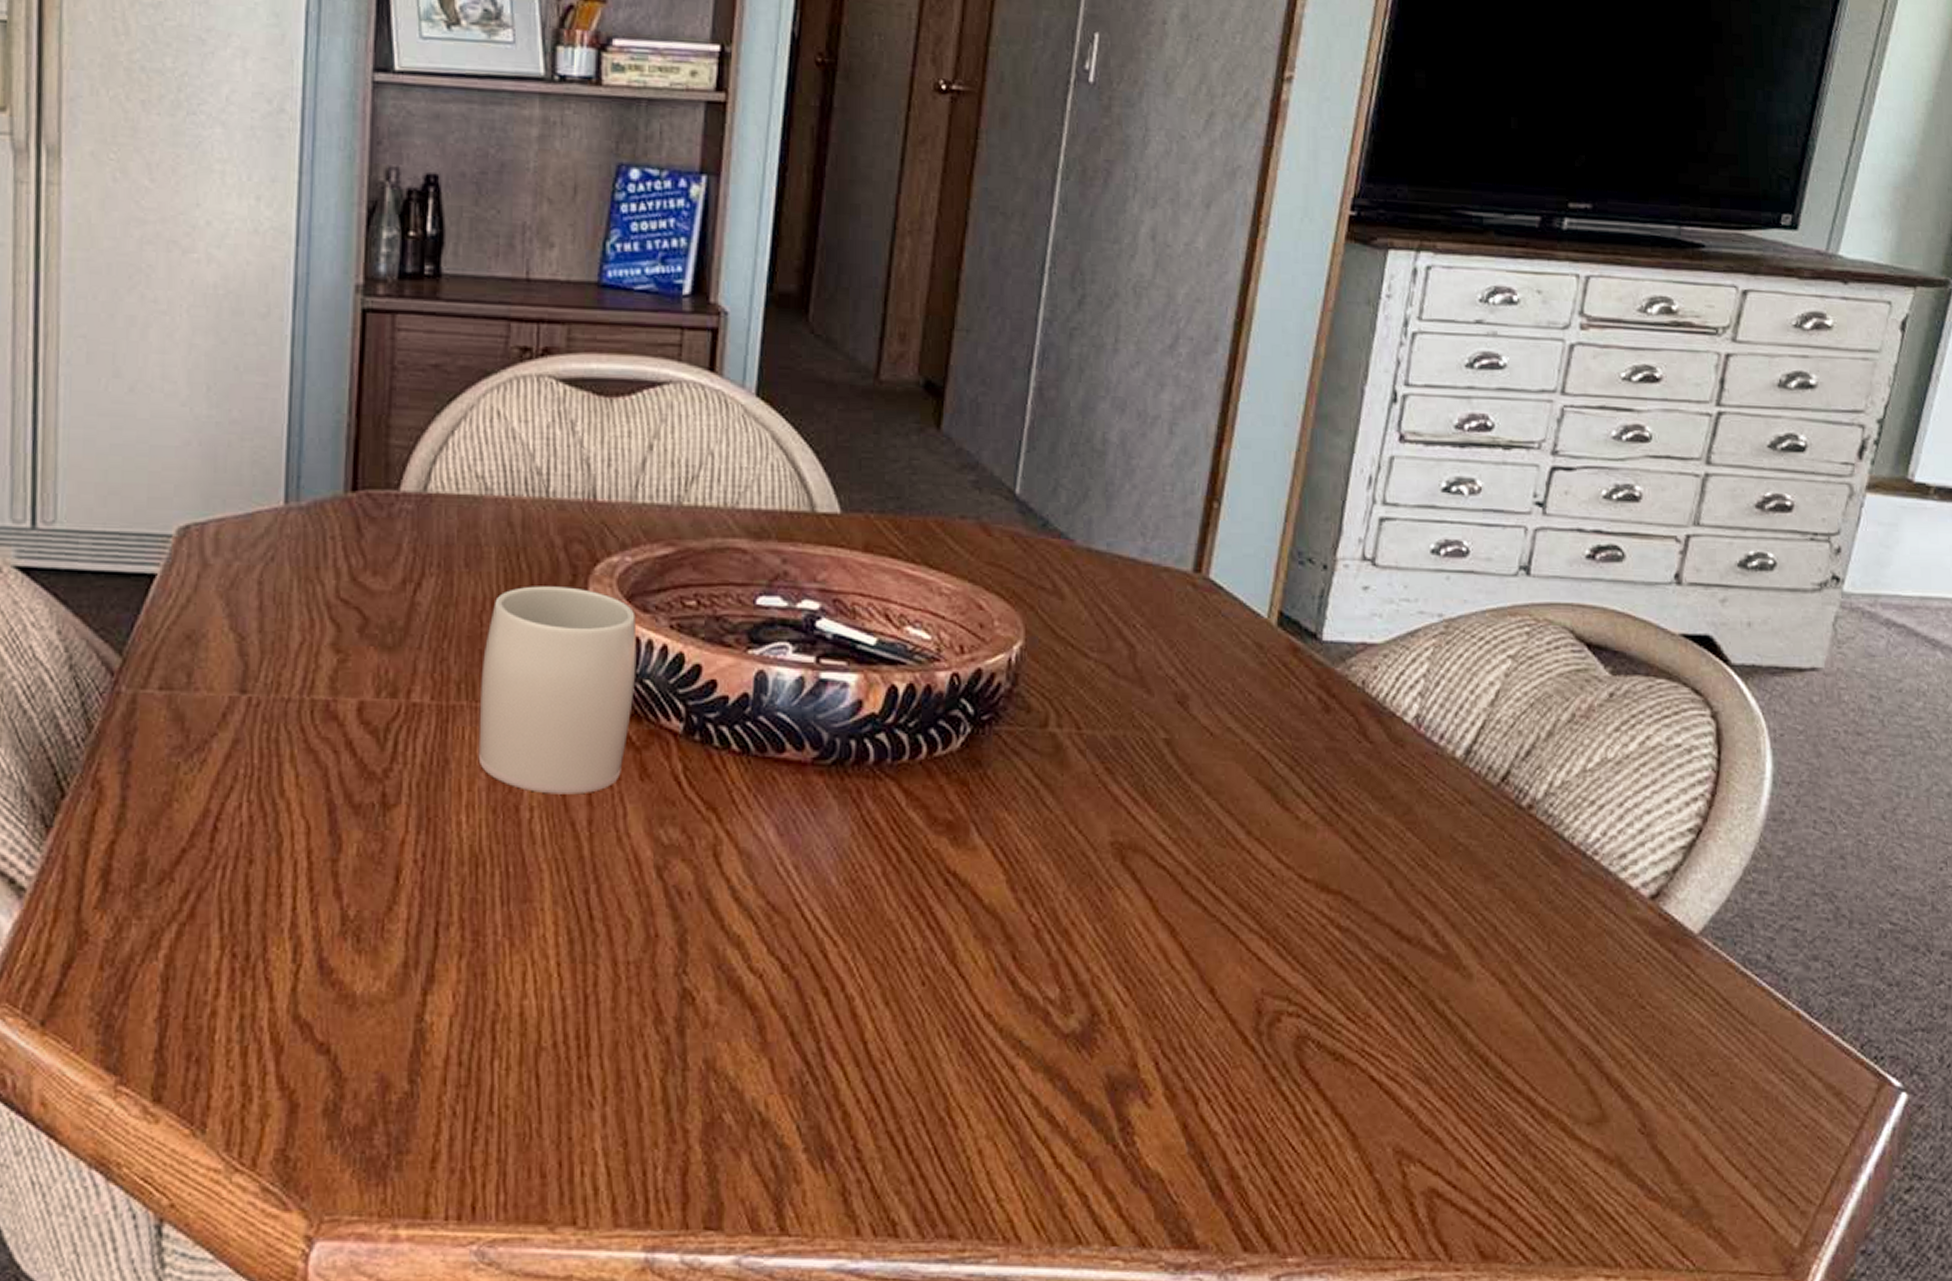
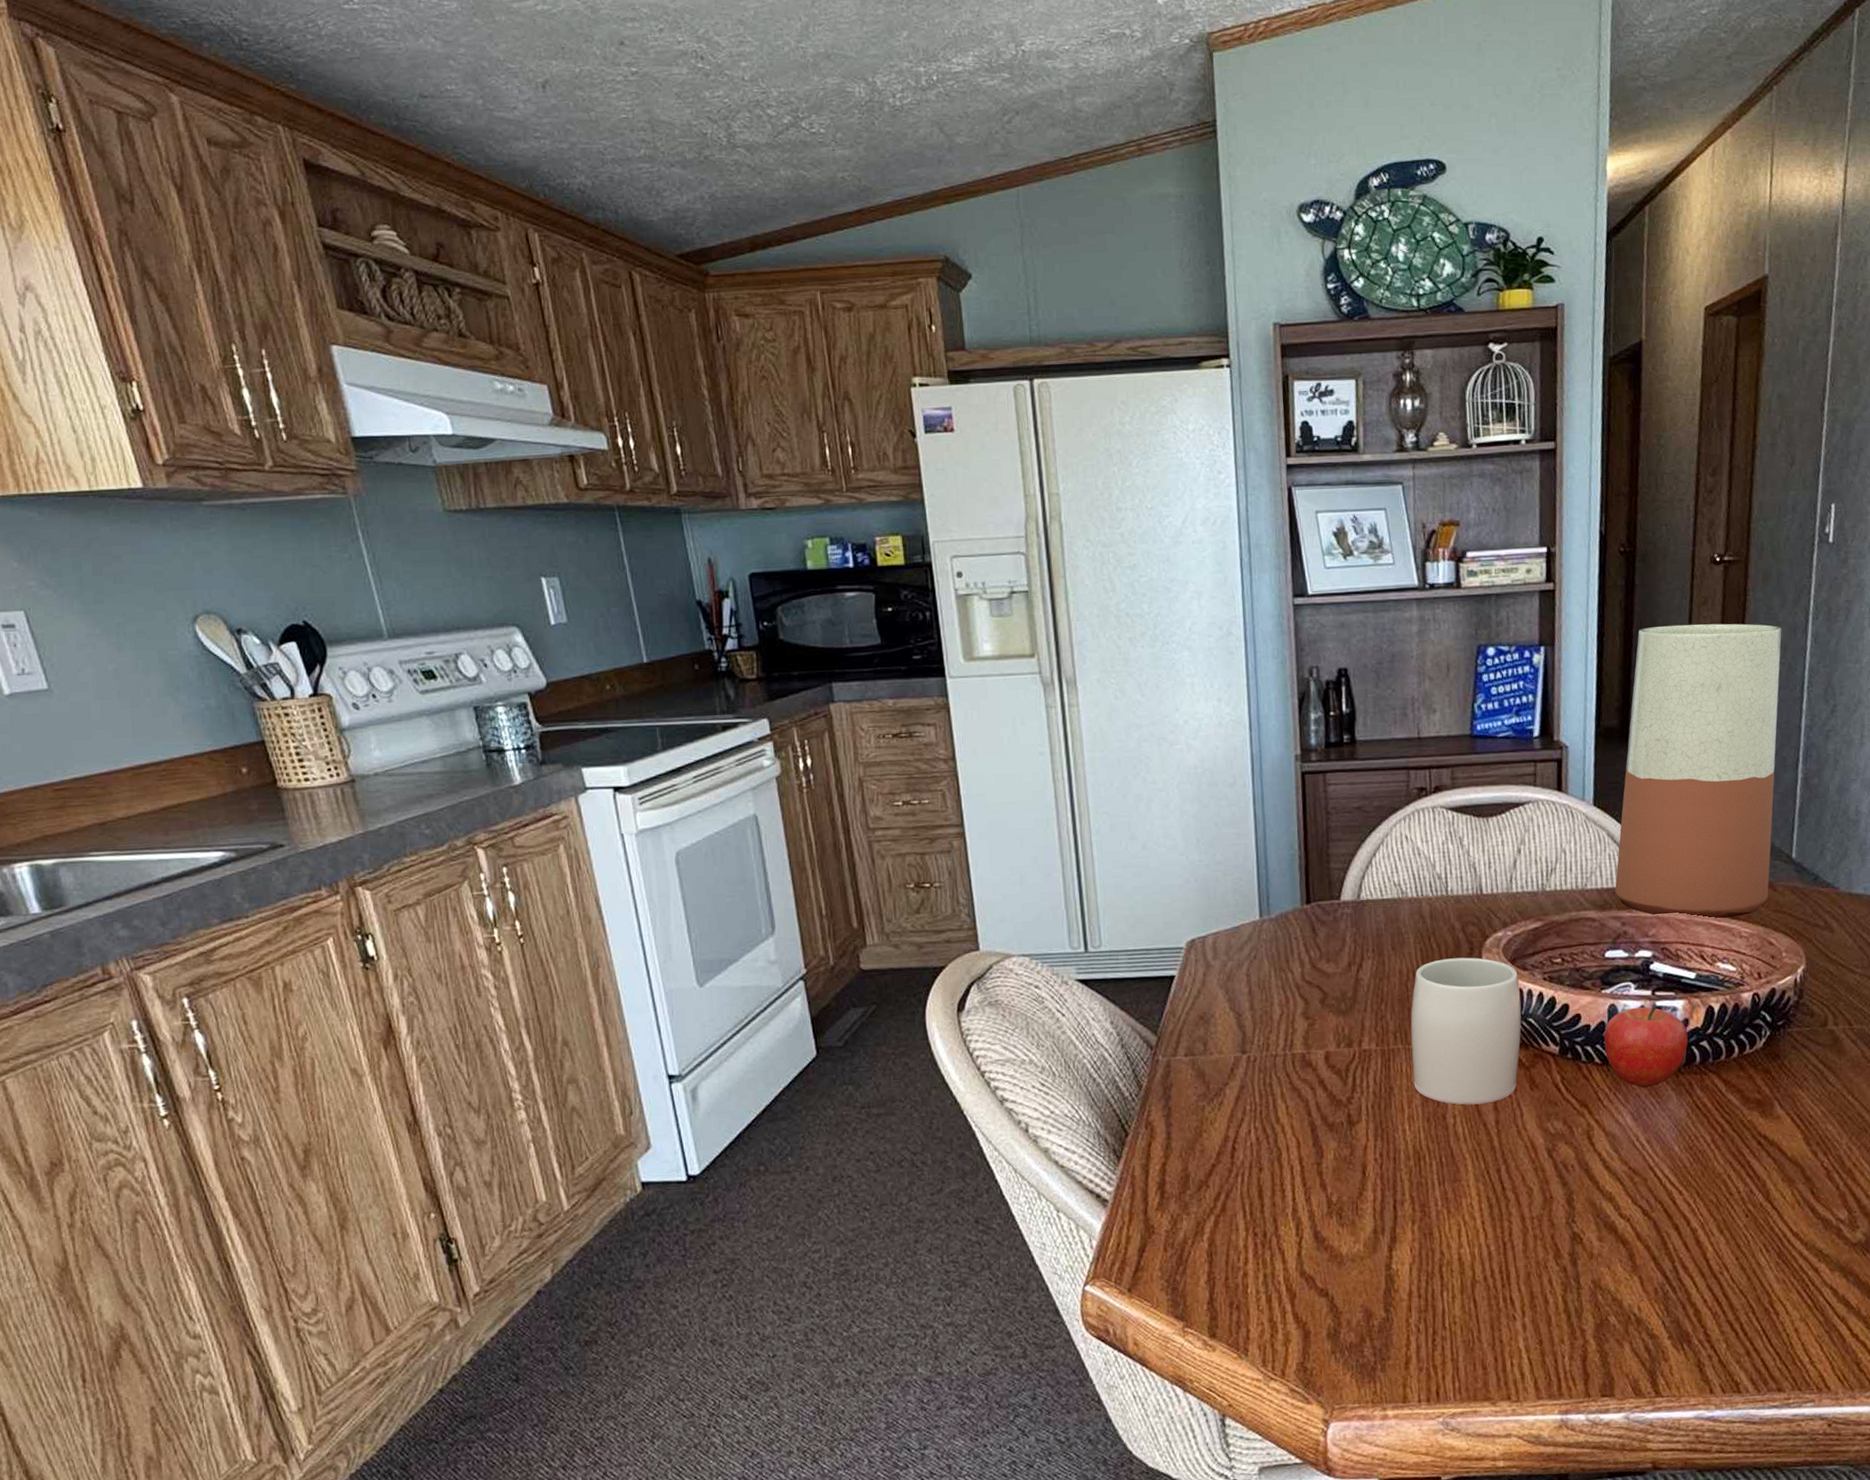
fruit: none [745,674,860,791] -> present [1603,1003,1688,1088]
vase: none [776,165,1021,567] -> present [1615,623,1782,919]

